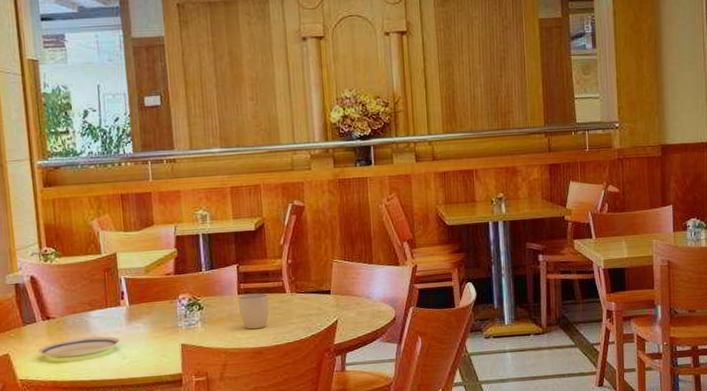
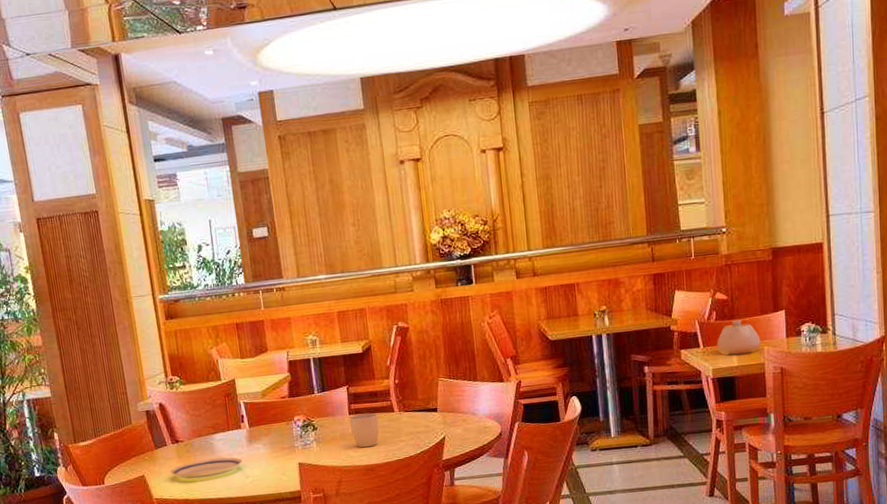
sugar bowl: none [608,212,650,247] -> present [716,319,761,356]

